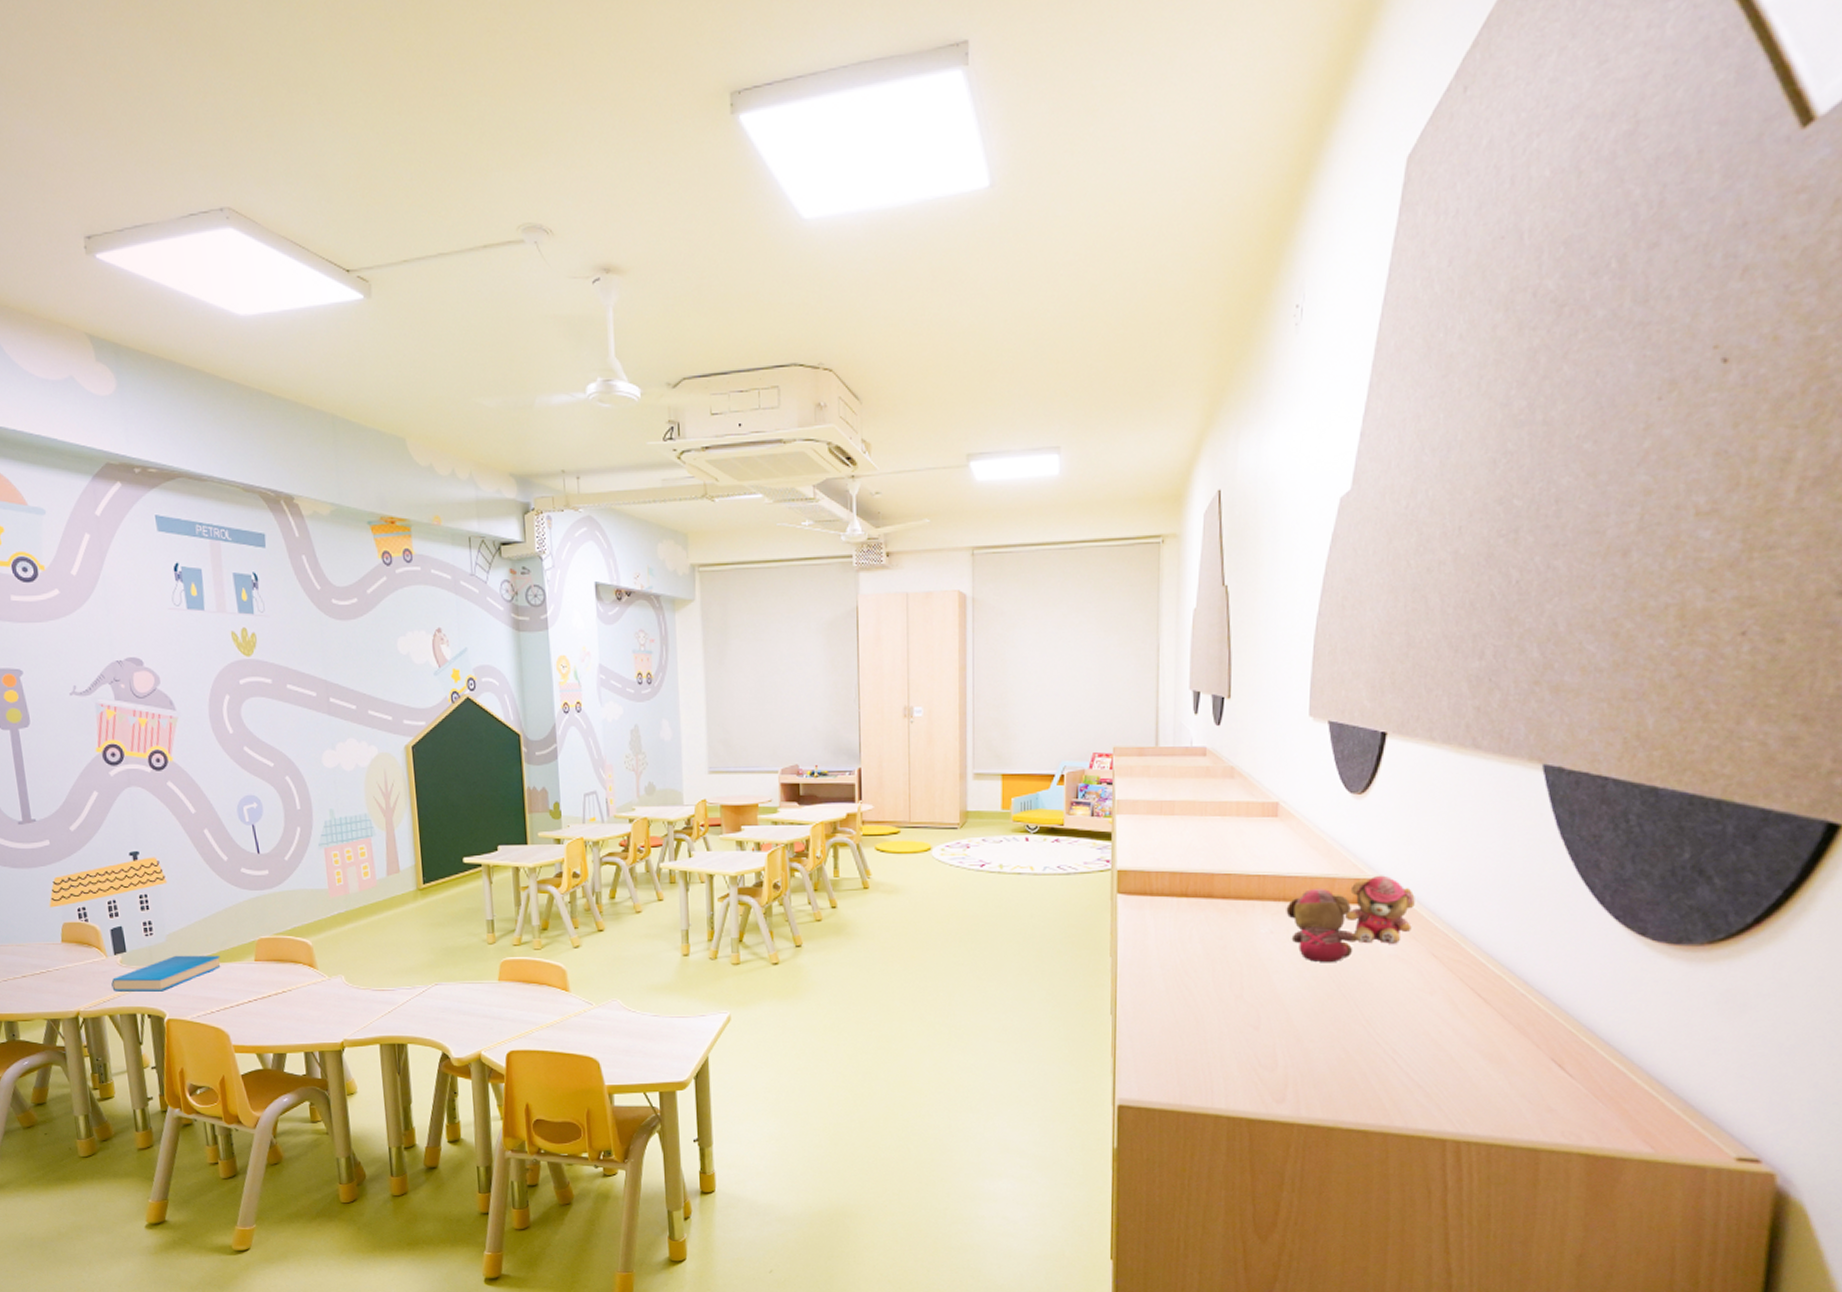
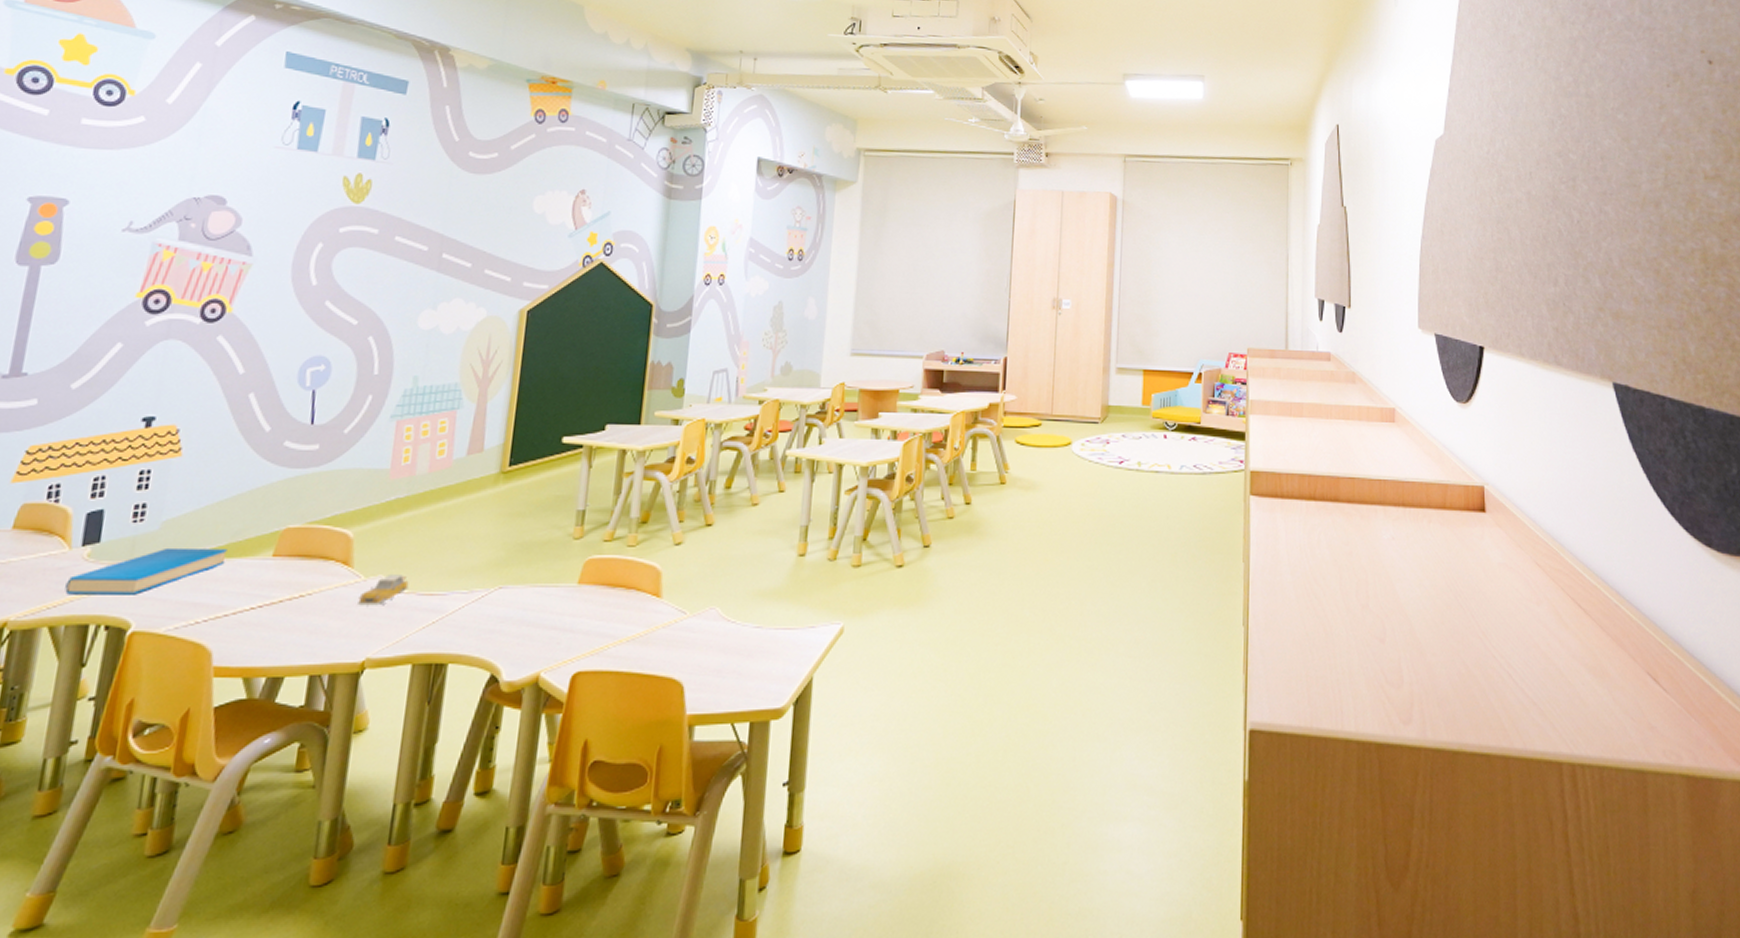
toy car: none [327,975,364,999] -> present [358,575,409,606]
stuffed animal: present [1286,875,1415,963] -> none [1405,482,1517,571]

